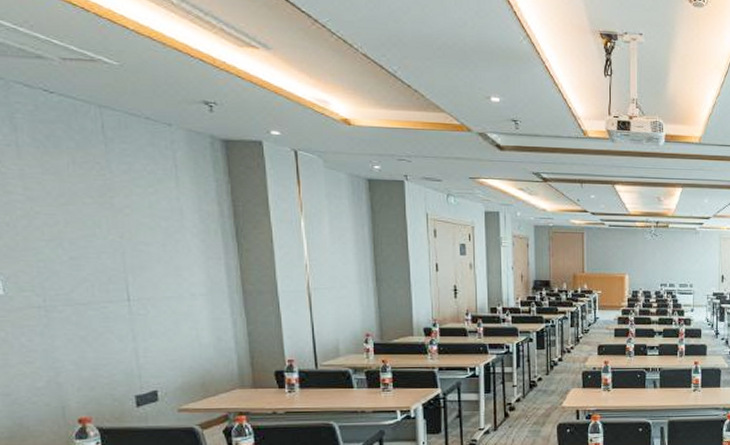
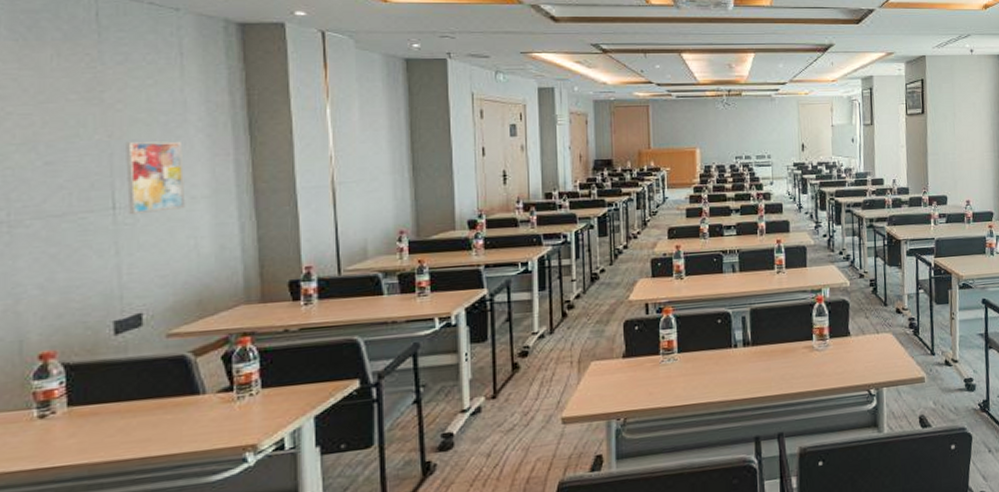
wall art: none [135,242,187,307] -> present [126,141,186,215]

